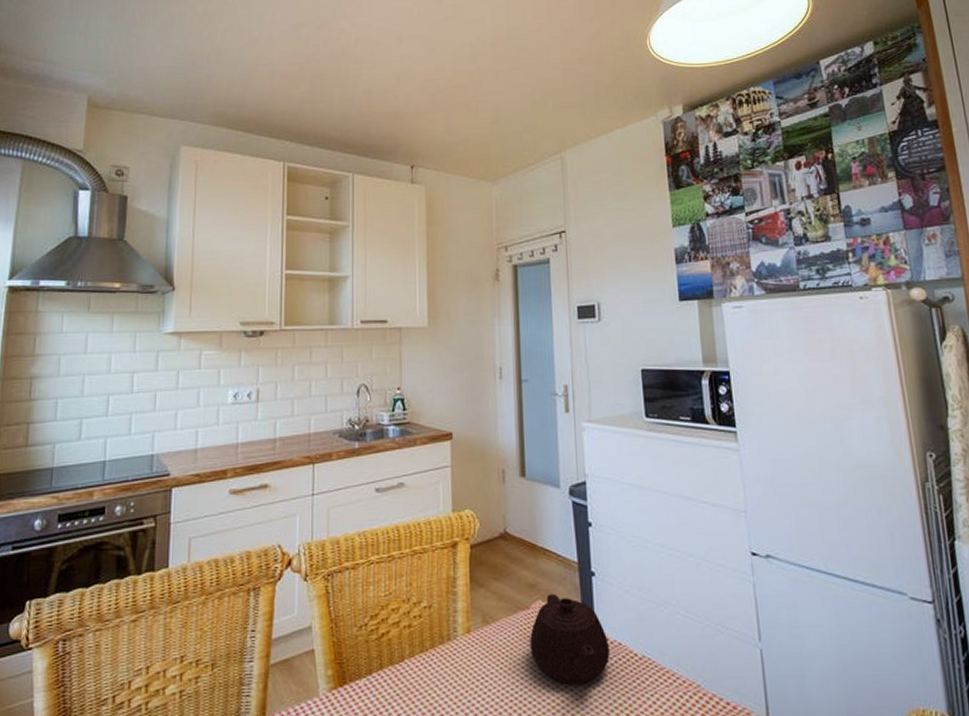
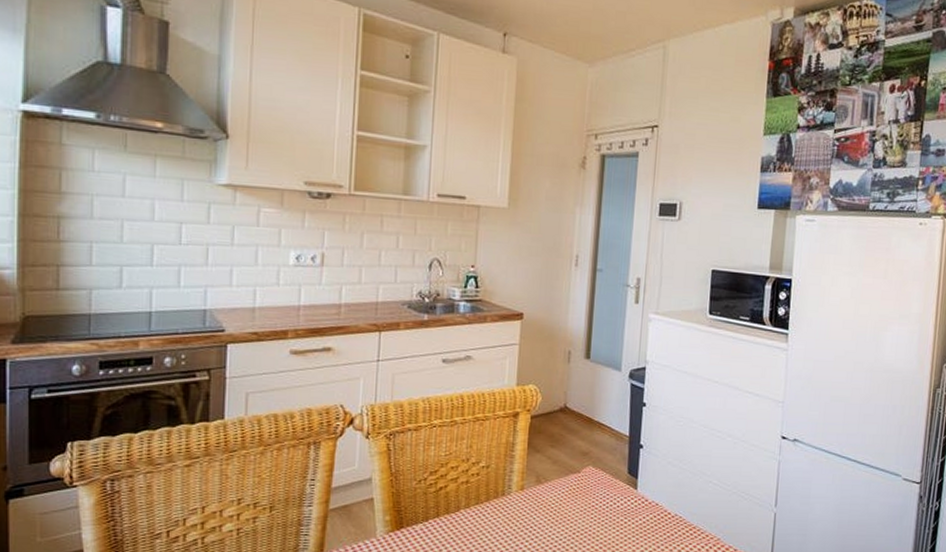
teapot: present [530,593,610,684] -> none [577,461,647,535]

